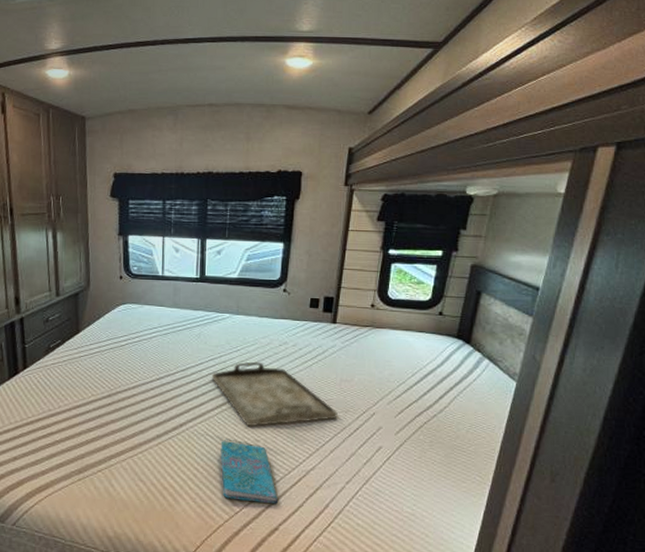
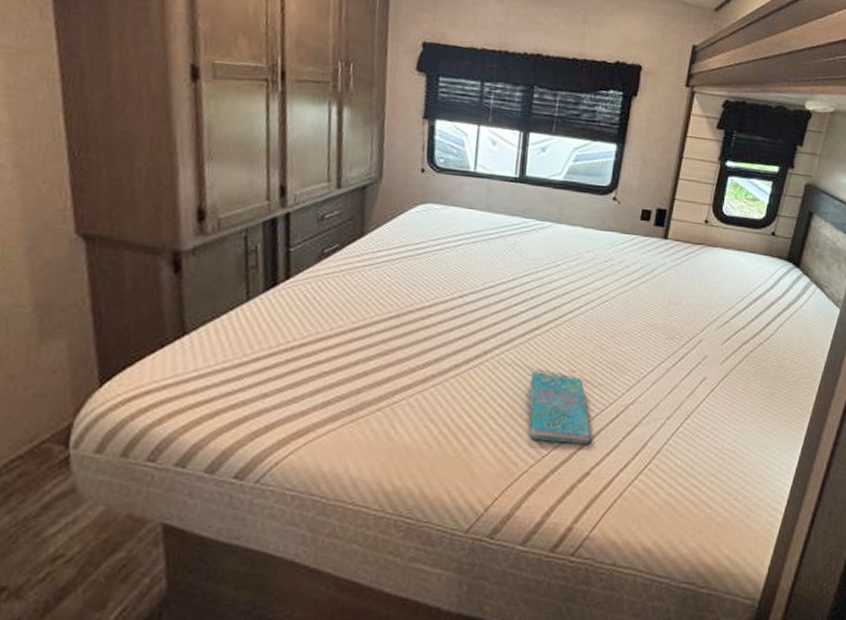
serving tray: present [211,361,338,427] -> none [525,278,663,355]

